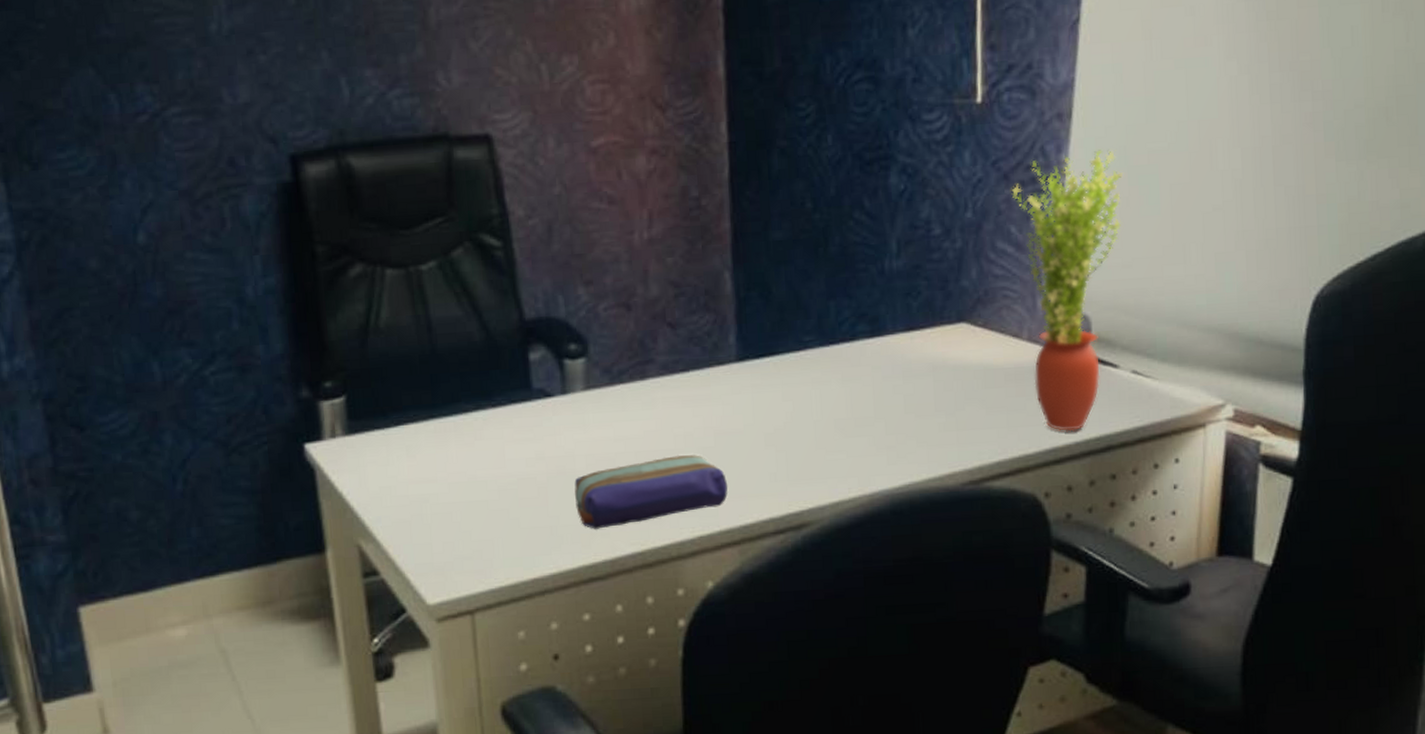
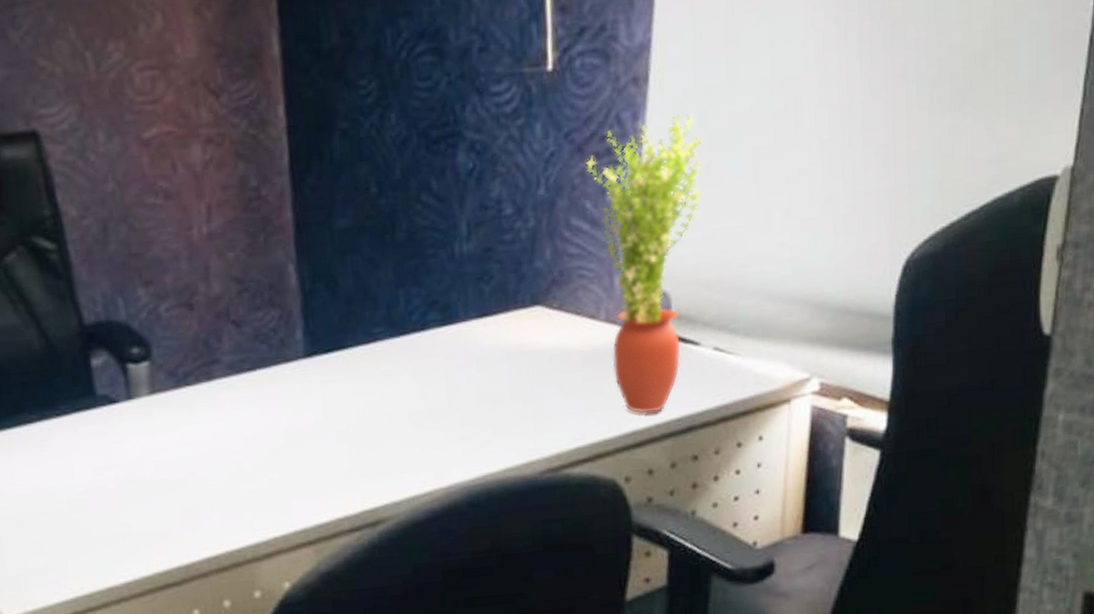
pencil case: present [574,455,728,529] -> none [144,455,301,535]

